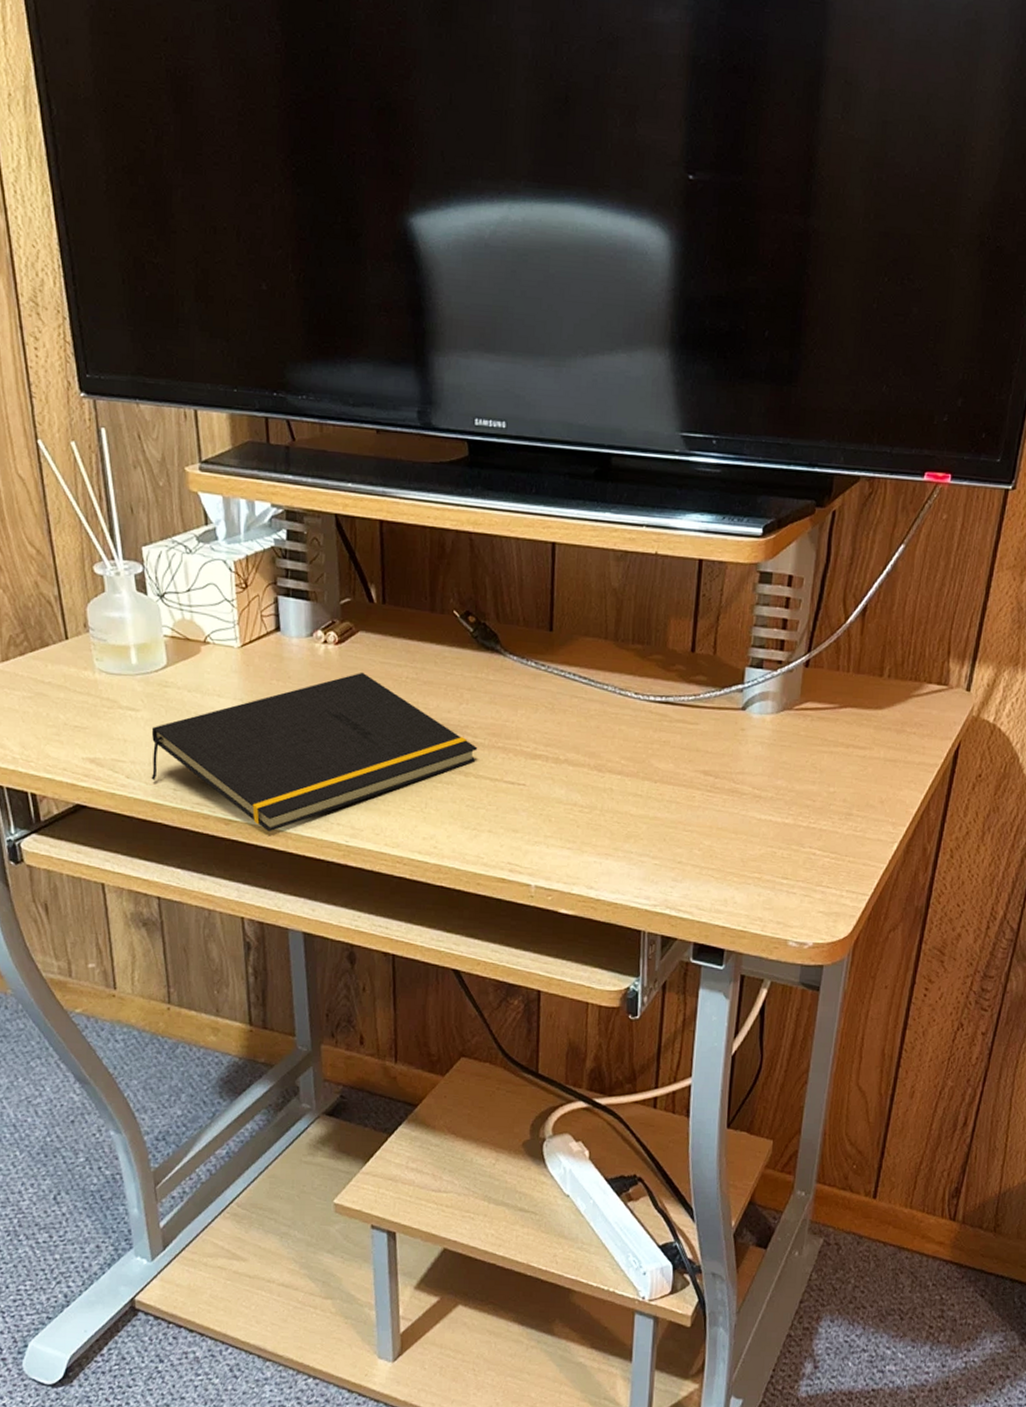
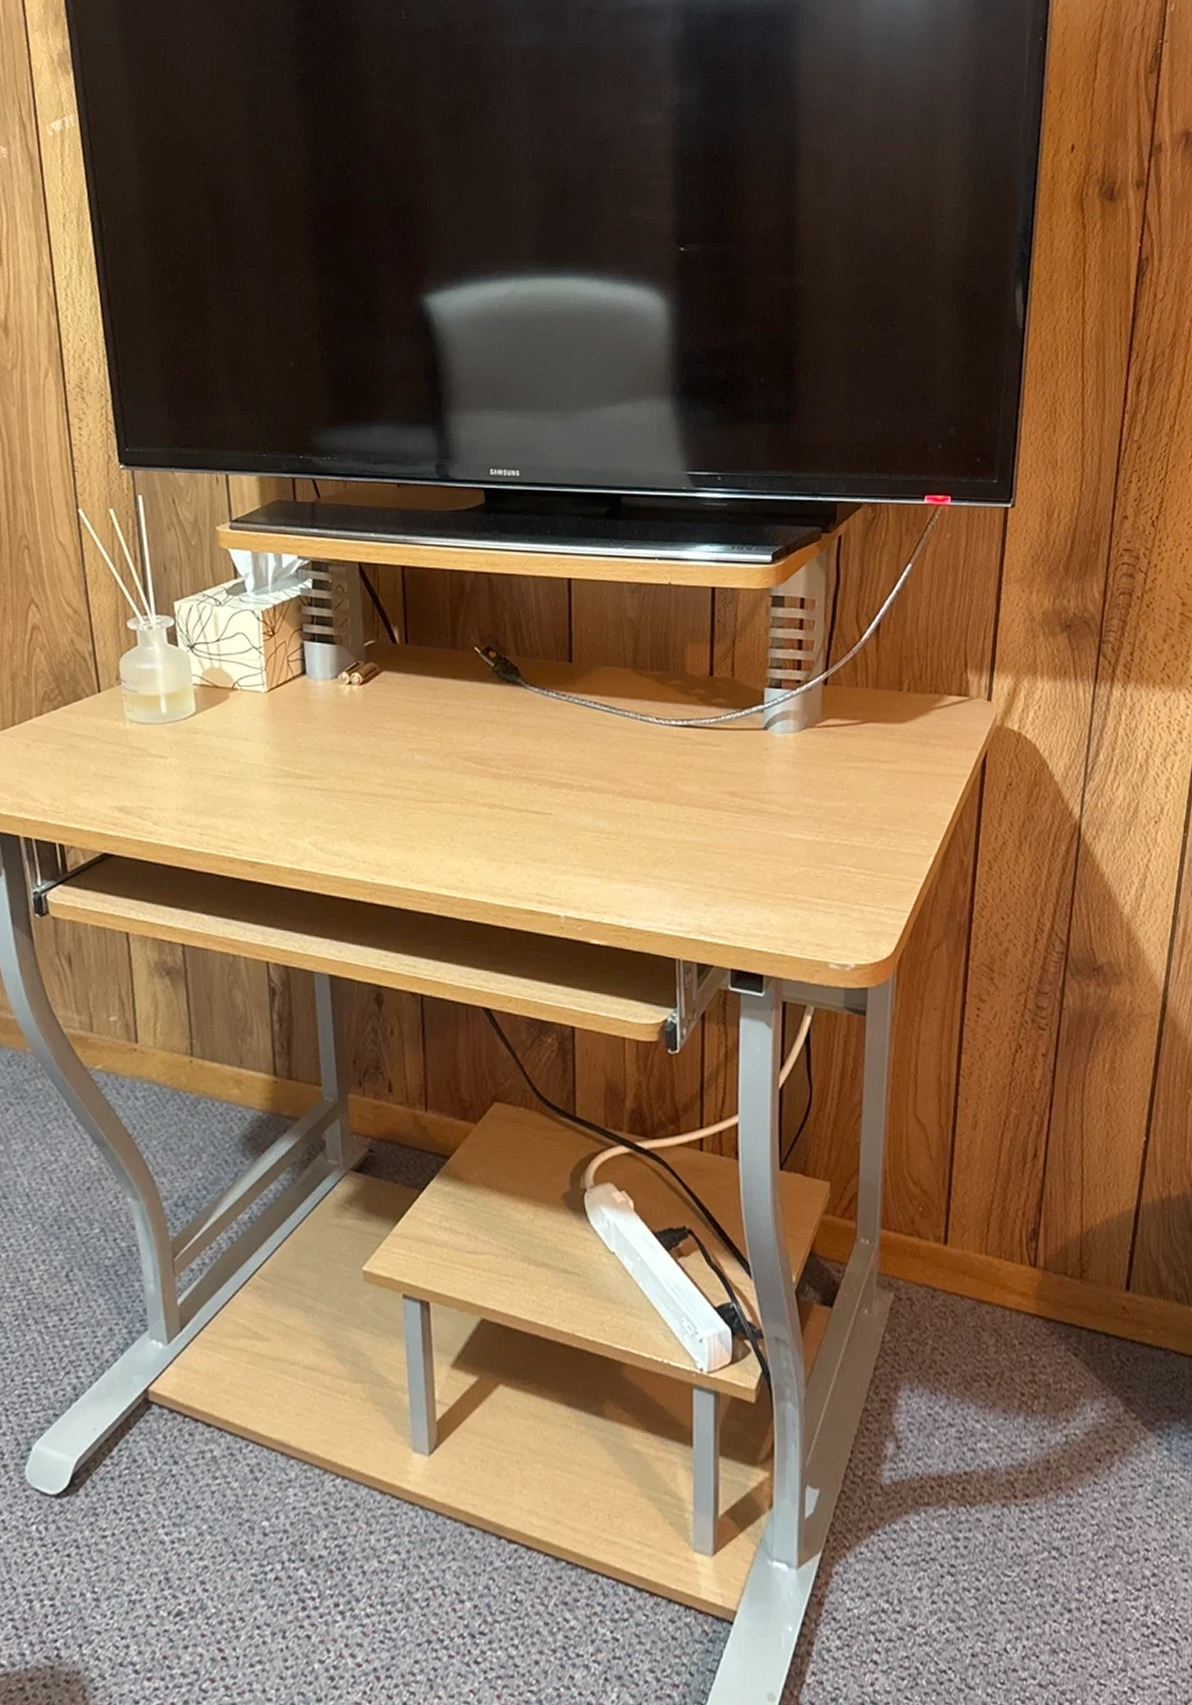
notepad: present [151,672,478,832] -> none [178,710,503,873]

